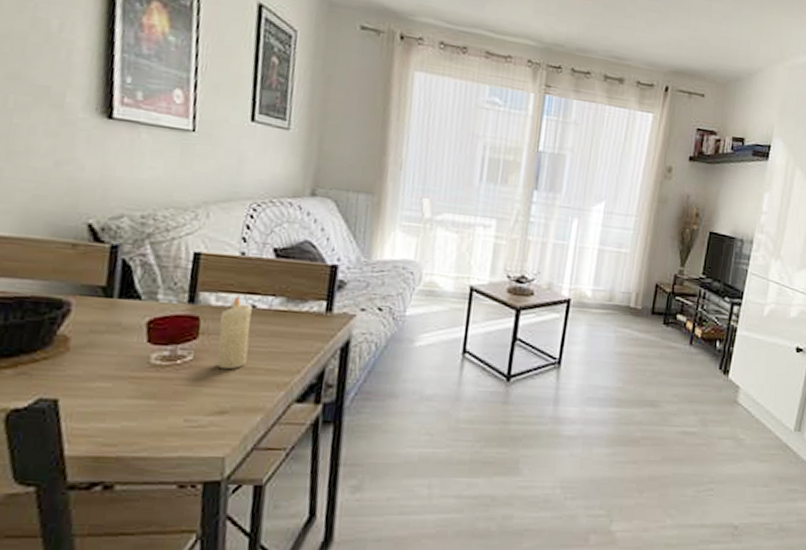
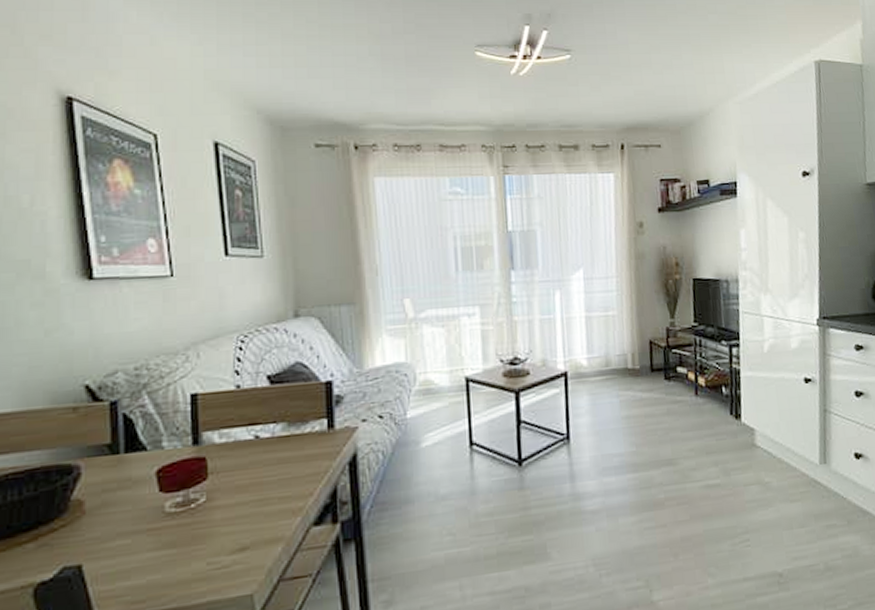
candle: present [216,295,252,370] -> none [225,428,258,505]

